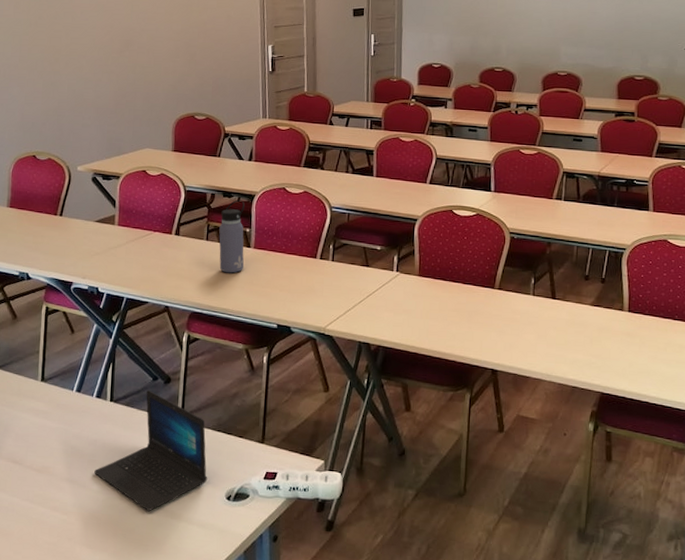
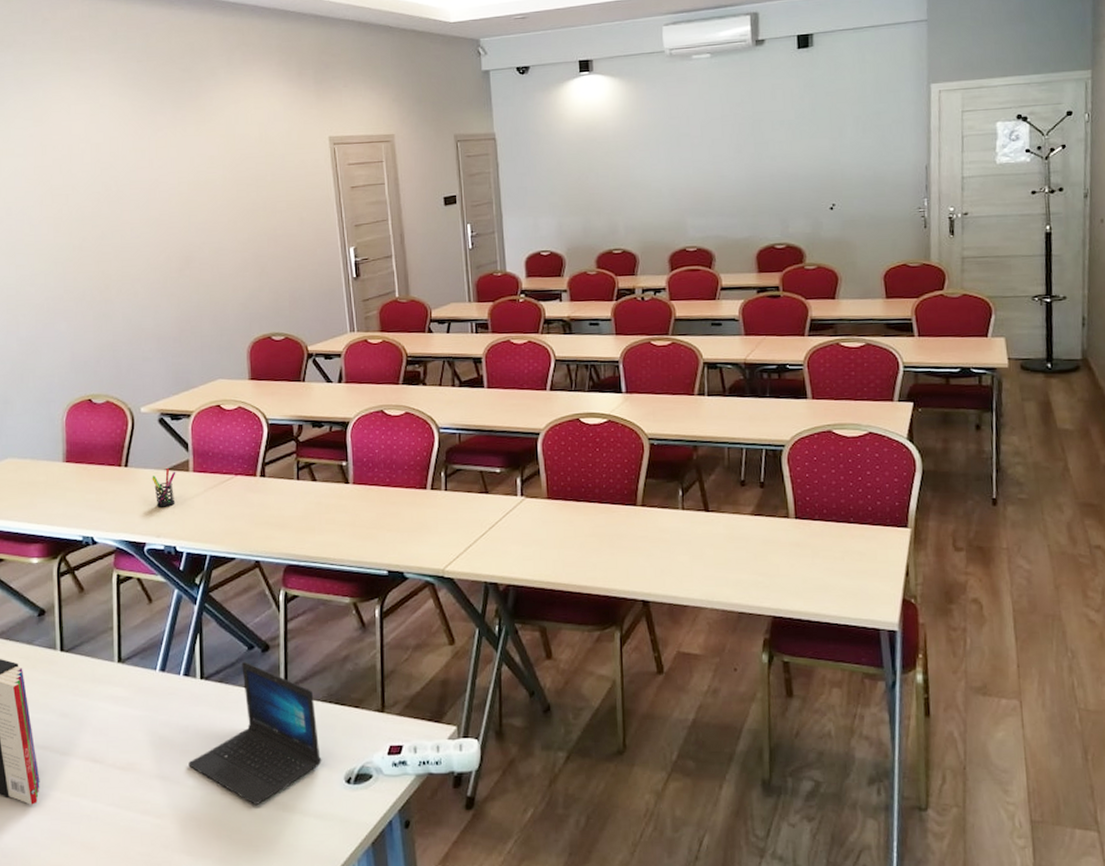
pen holder: none [82,221,103,254] -> present [152,469,176,507]
water bottle: present [219,199,245,273] -> none [311,429,344,516]

